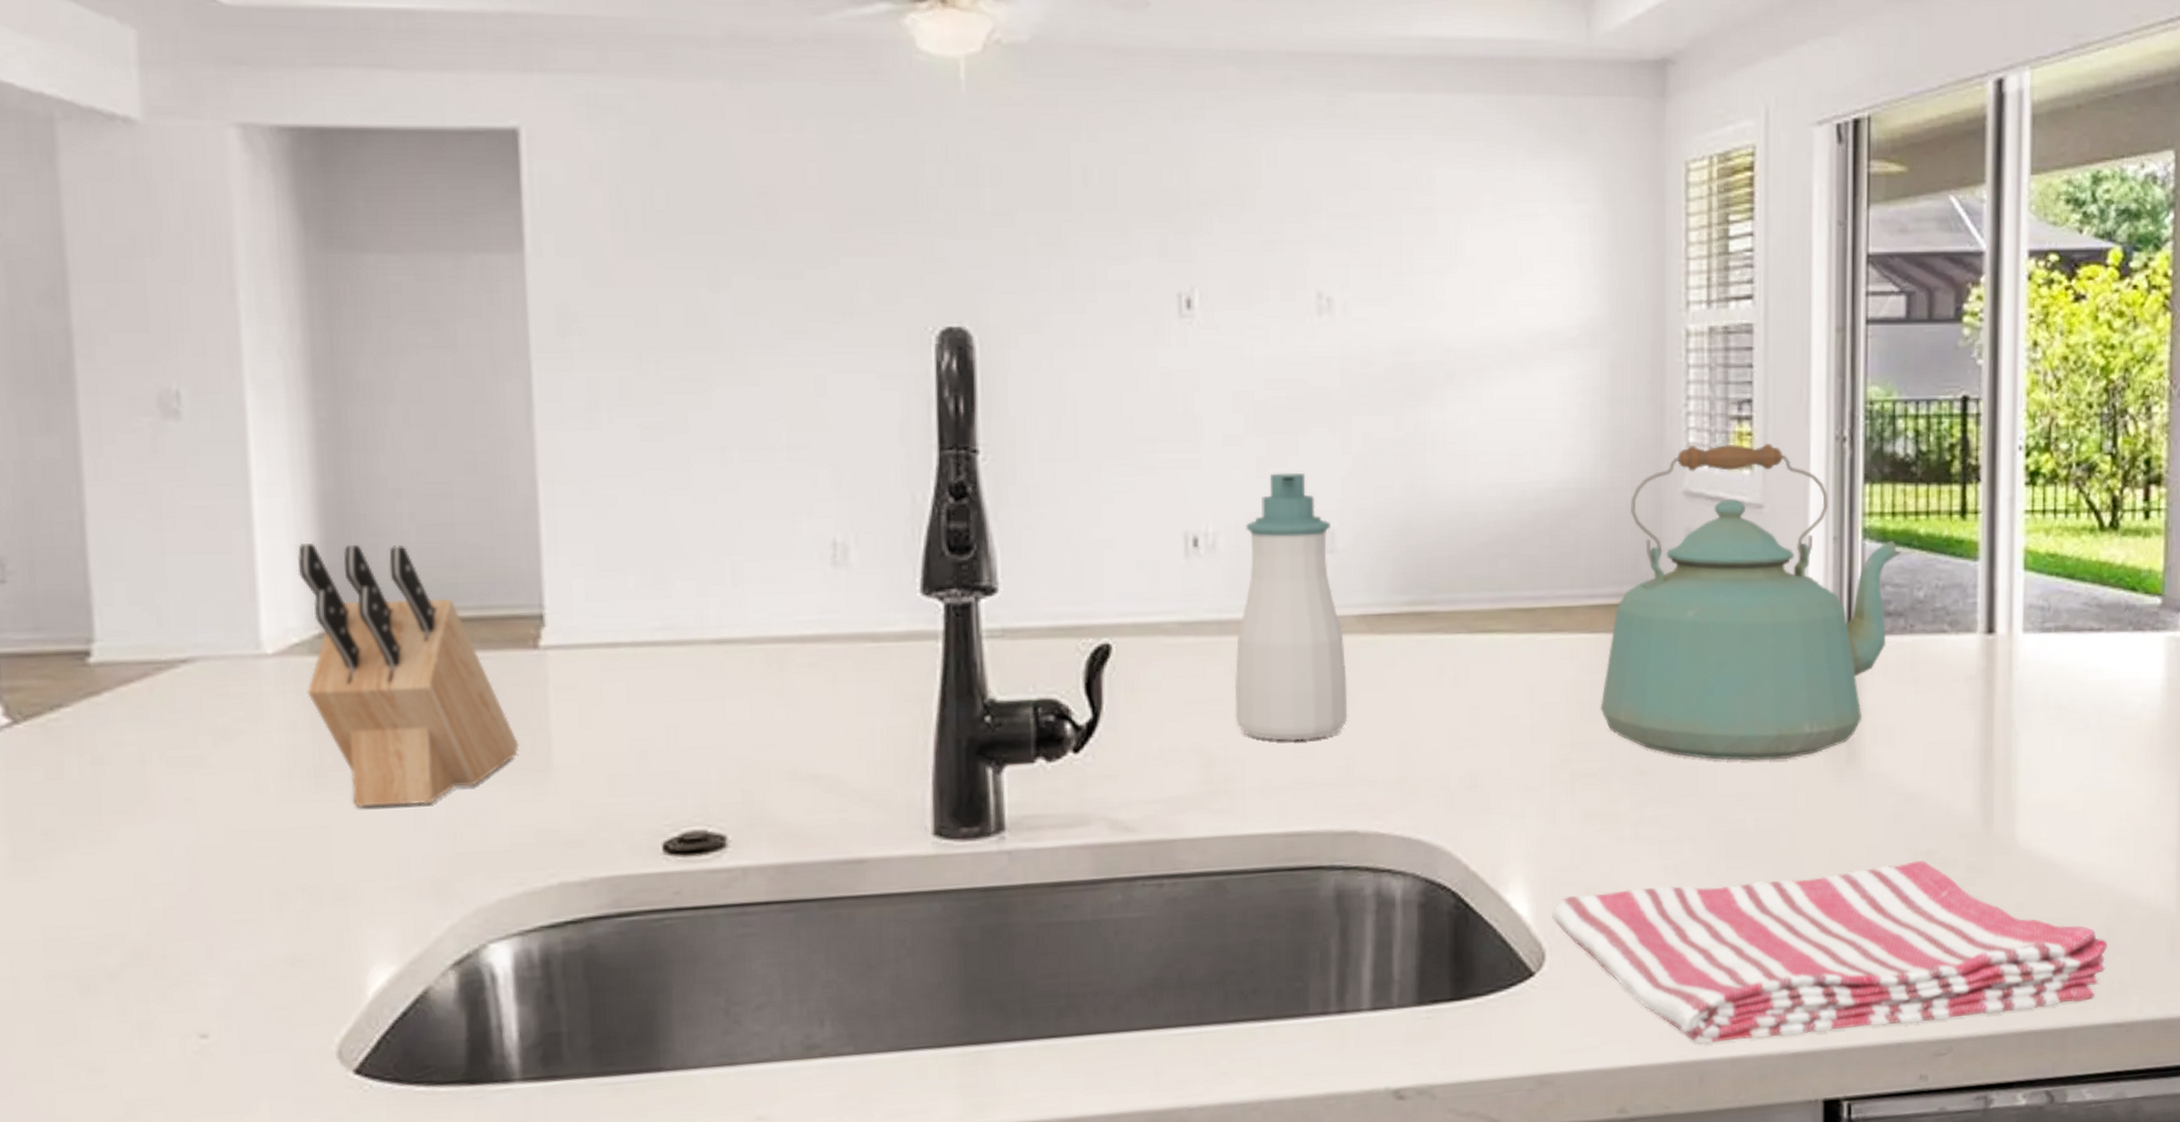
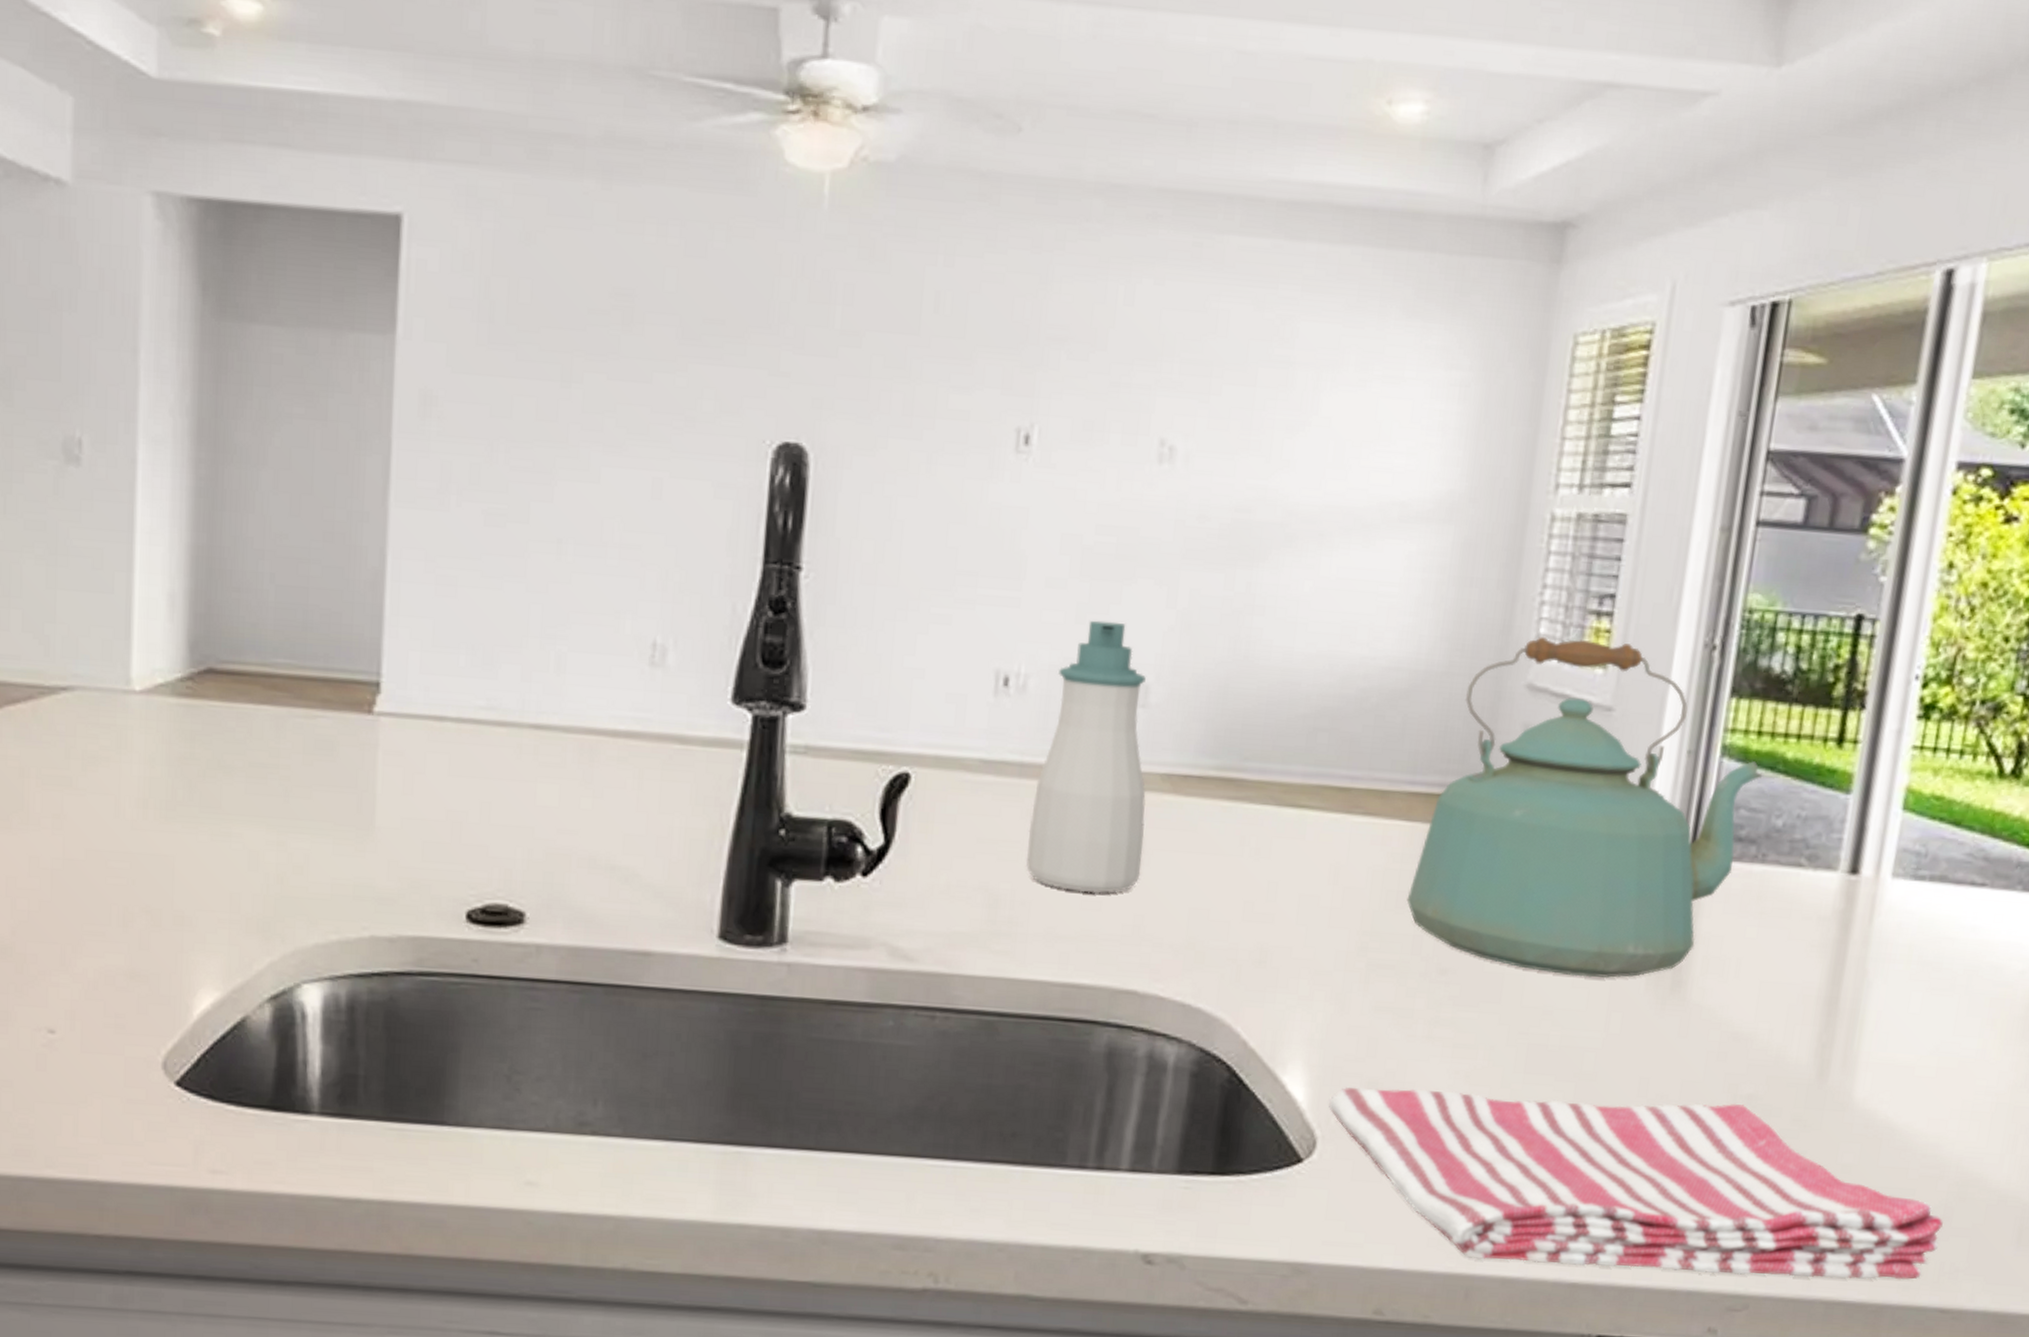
knife block: present [297,544,519,808] -> none [166,592,347,848]

